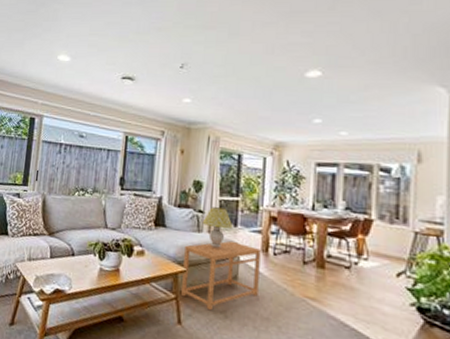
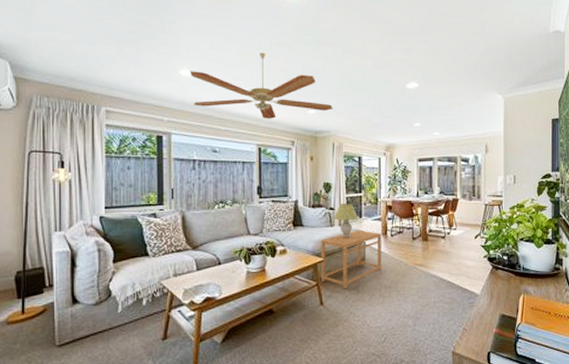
ceiling fan: none [67,37,212,106] -> present [190,52,333,119]

